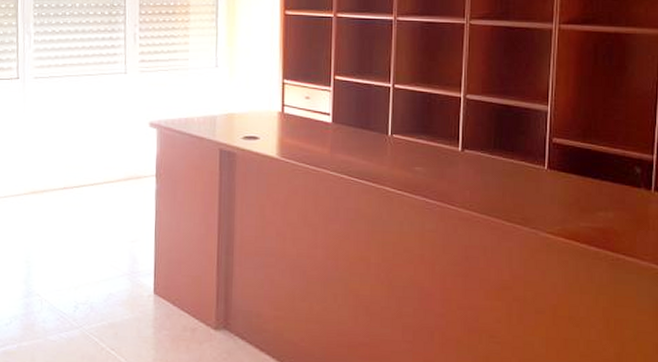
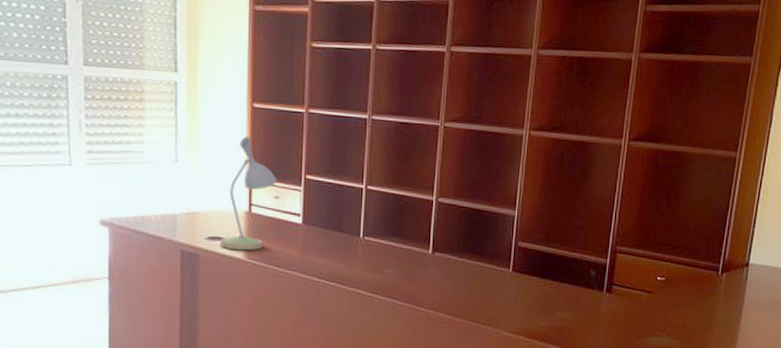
desk lamp: none [255,41,309,149] -> present [220,136,278,251]

